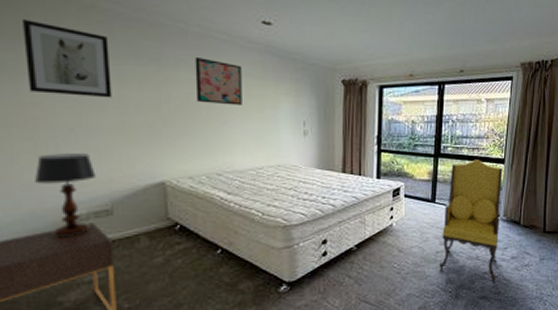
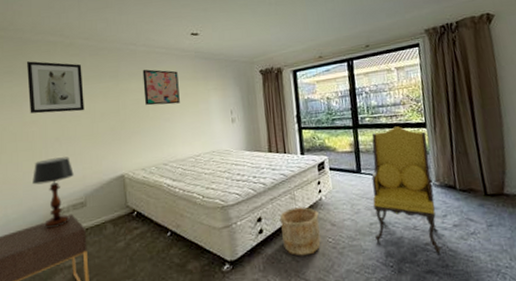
wooden bucket: none [346,232,387,280] -> present [279,207,321,256]

